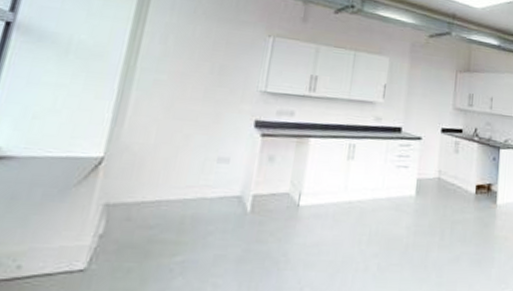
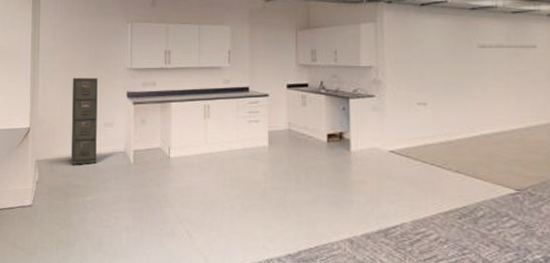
filing cabinet: none [161,94,219,212] -> present [70,77,98,165]

